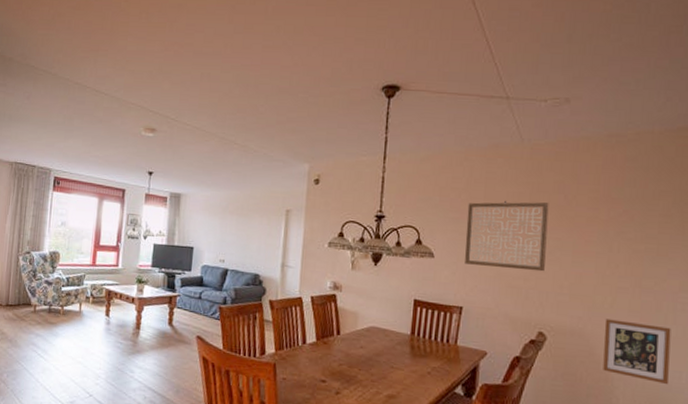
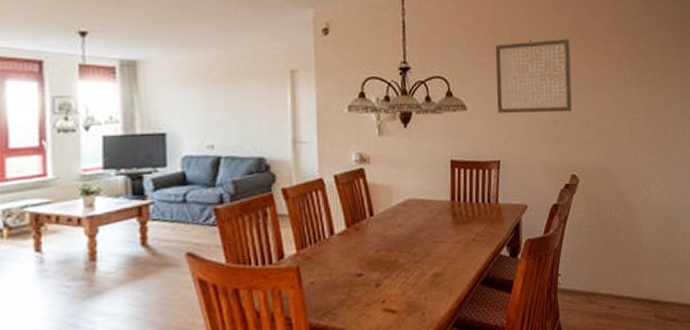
picture frame: present [603,319,671,385] -> none [625,150,677,206]

